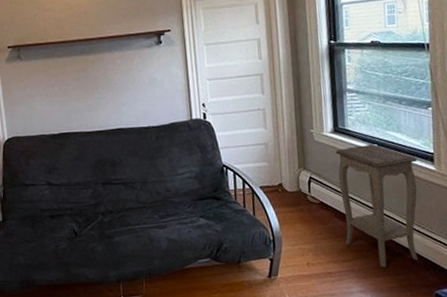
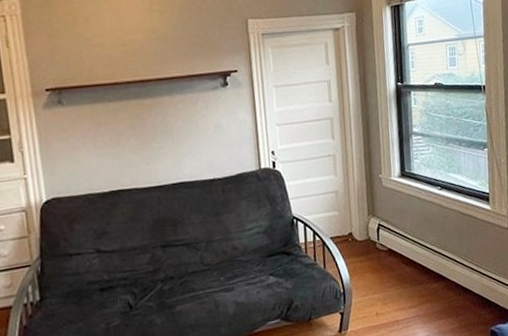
accent table: present [335,144,418,268] -> none [402,187,475,311]

